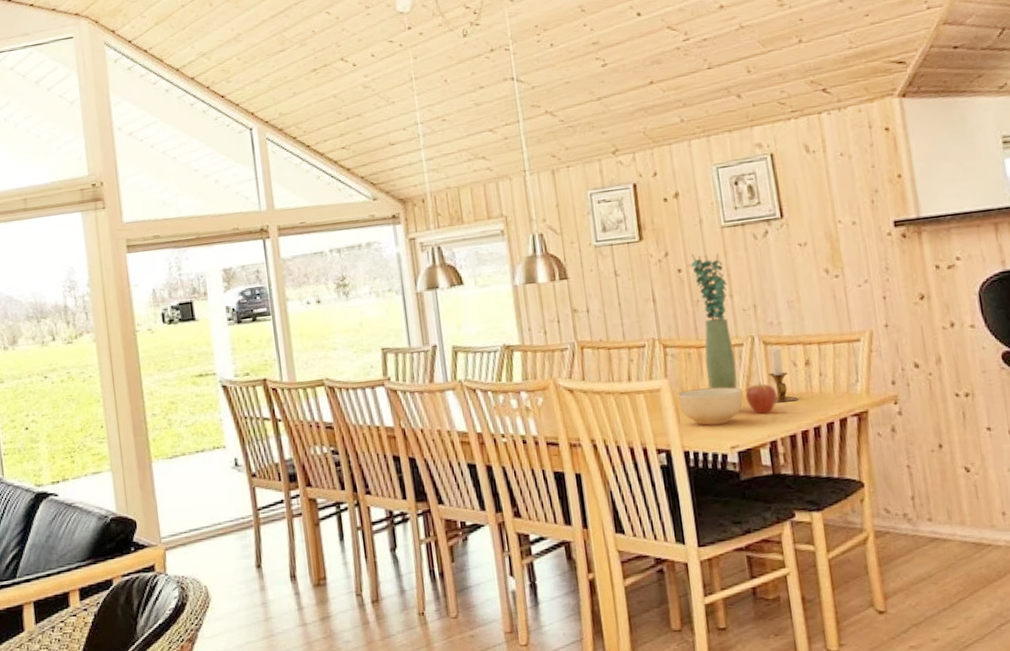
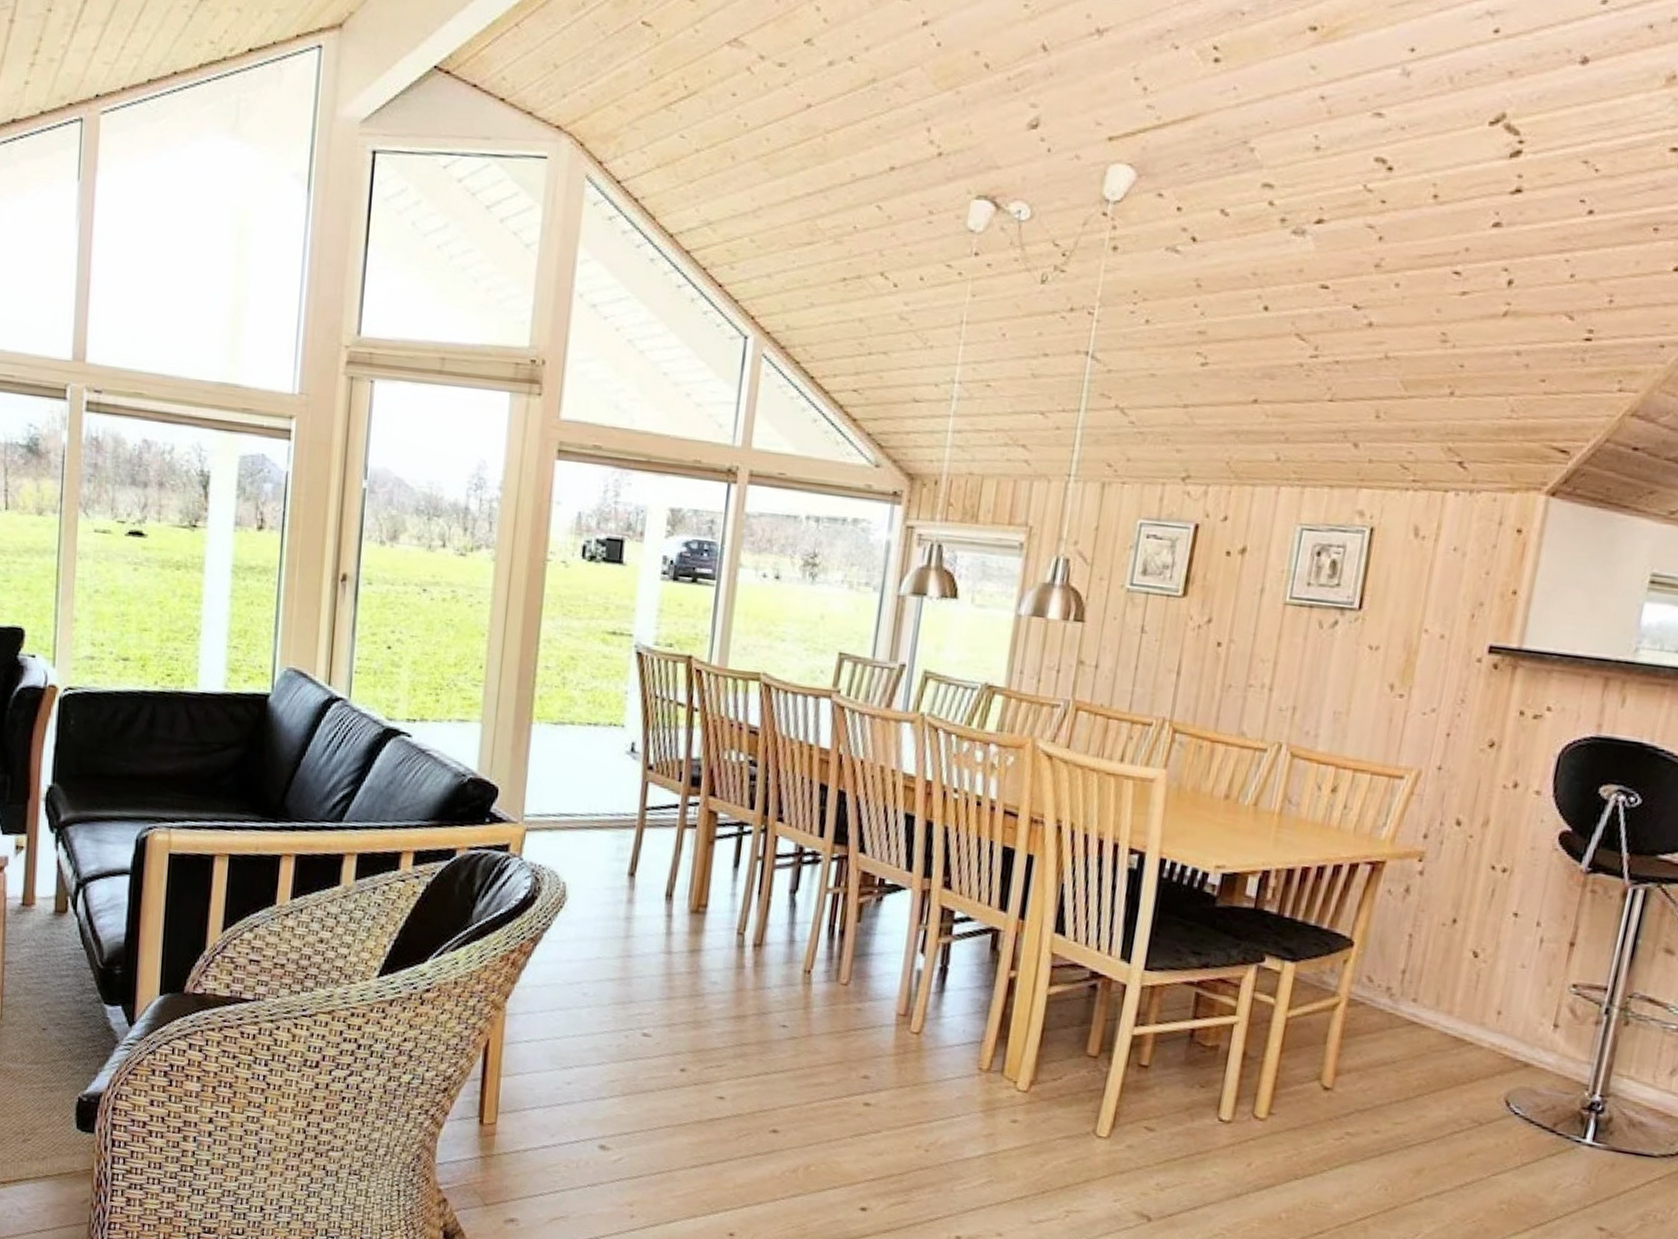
bowl: present [678,387,743,426] -> none [1171,788,1250,838]
vase: present [690,253,737,389] -> none [1211,628,1272,800]
fruit: present [745,381,777,414] -> none [1250,798,1288,837]
candlestick: present [768,348,798,403] -> none [1282,763,1310,831]

